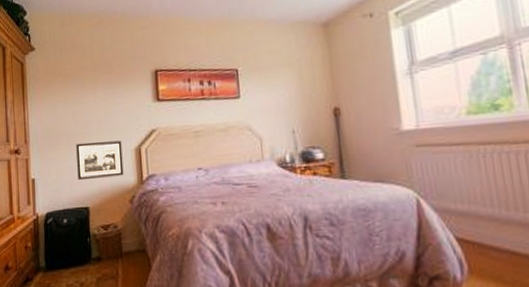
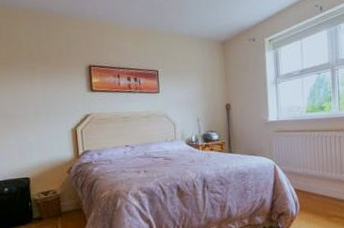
picture frame: present [76,140,124,181] -> none [15,122,62,156]

